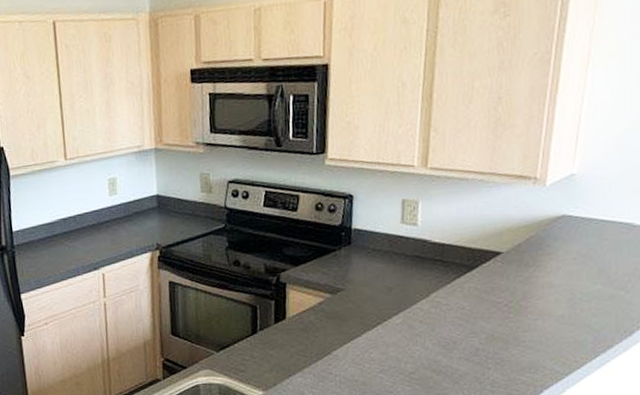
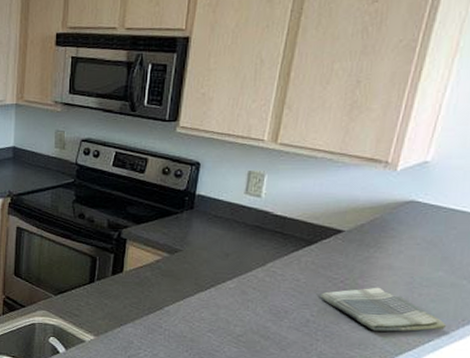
dish towel: none [487,307,611,352] -> present [320,287,447,332]

